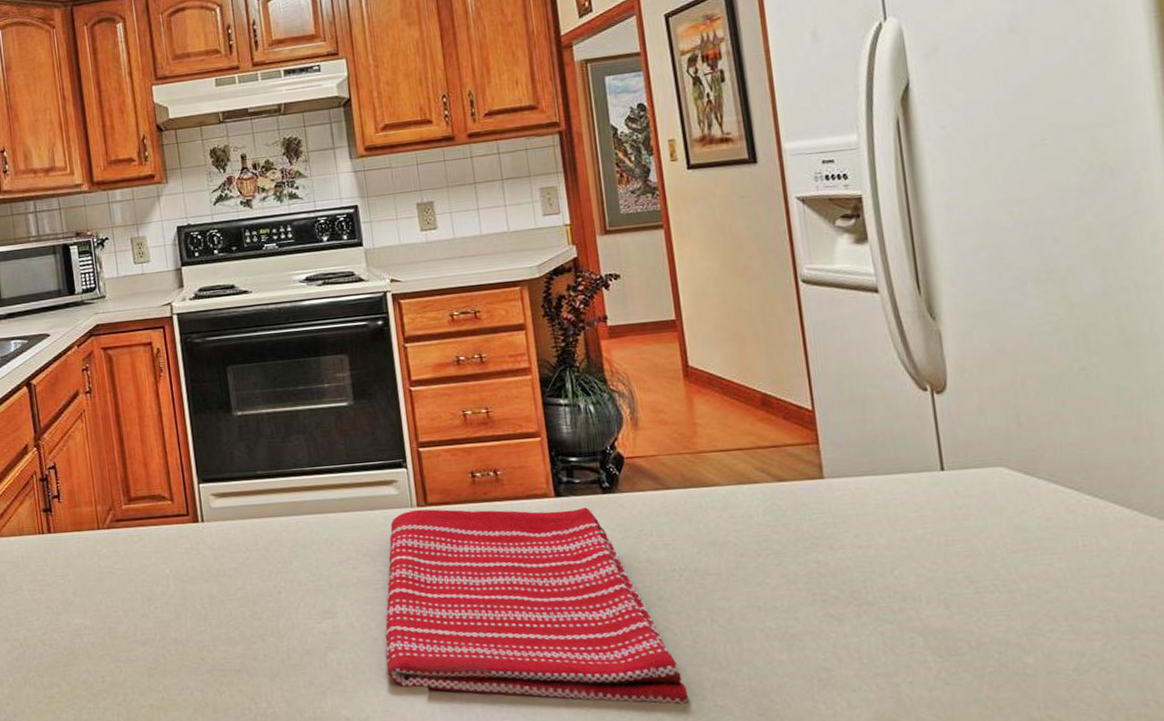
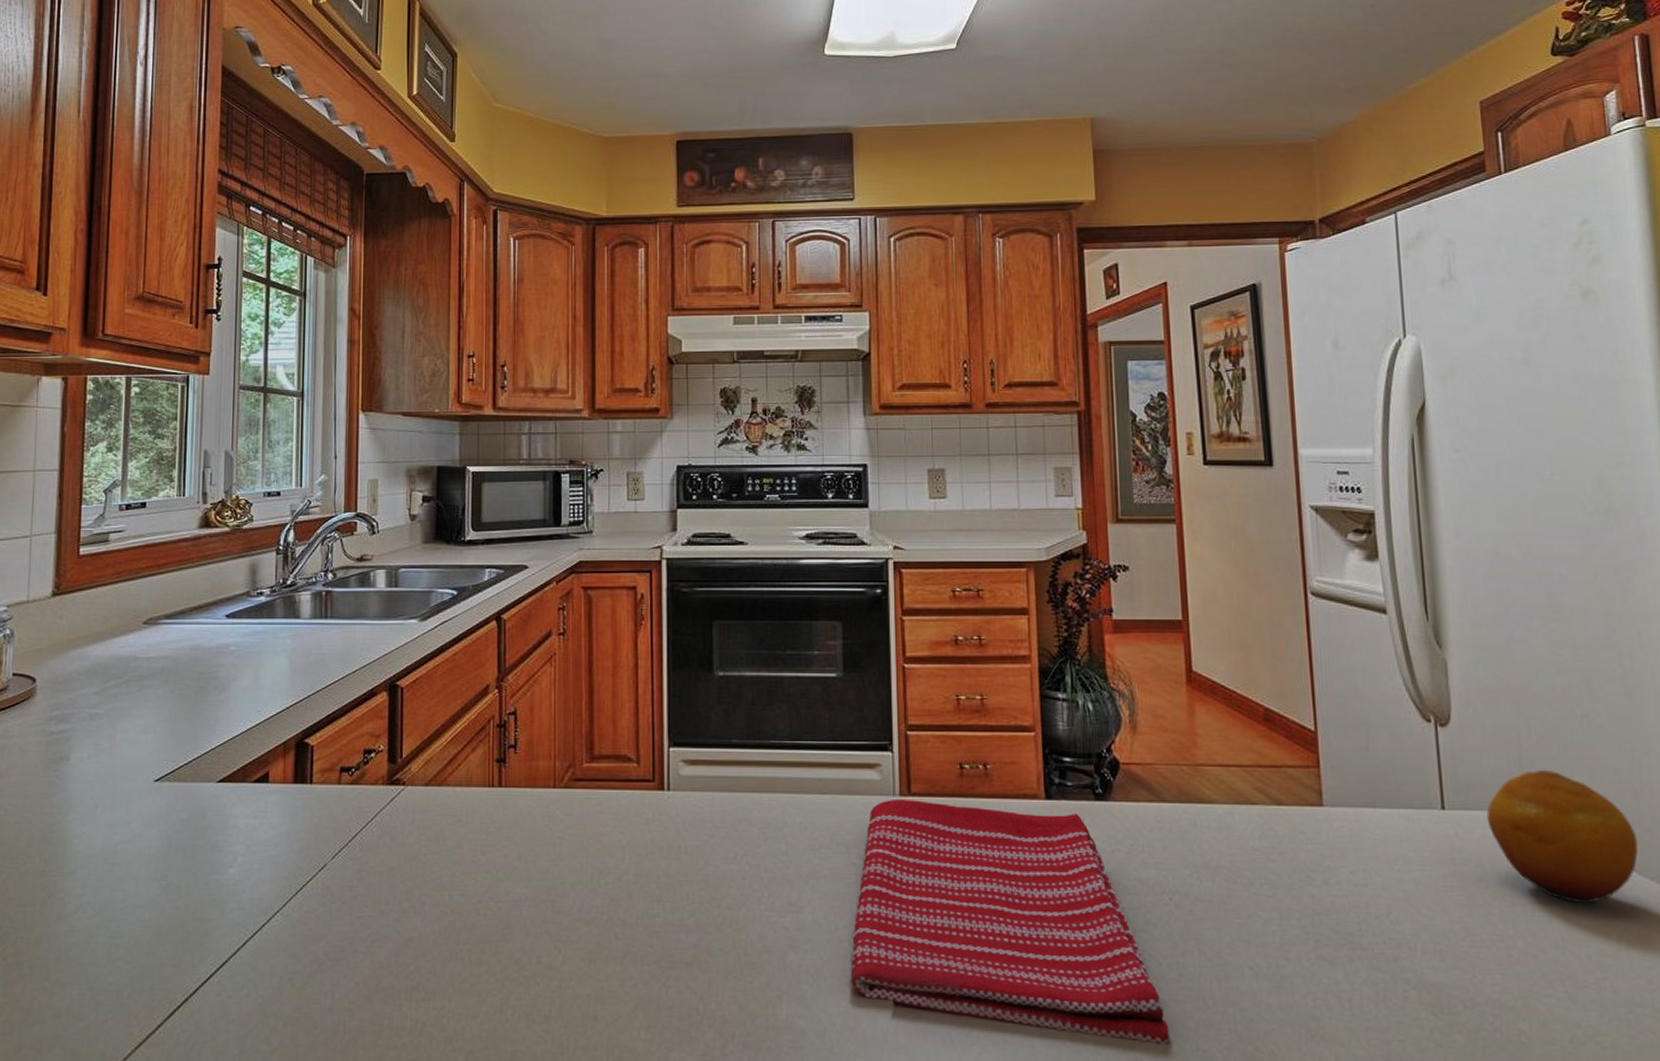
fruit: none [986,424,1139,545] -> present [1486,770,1639,904]

